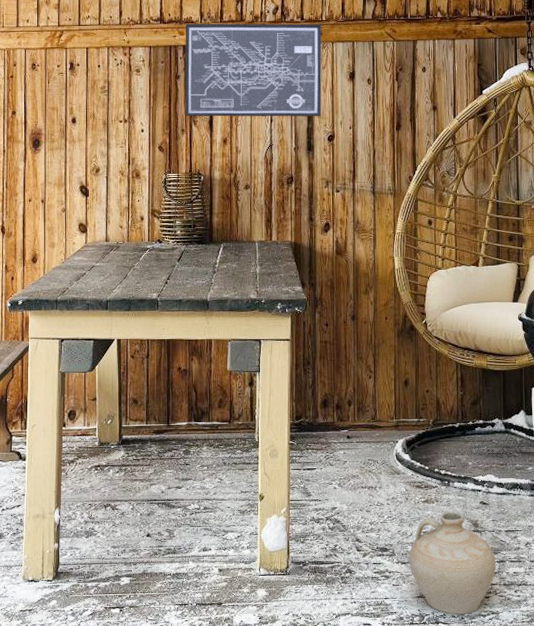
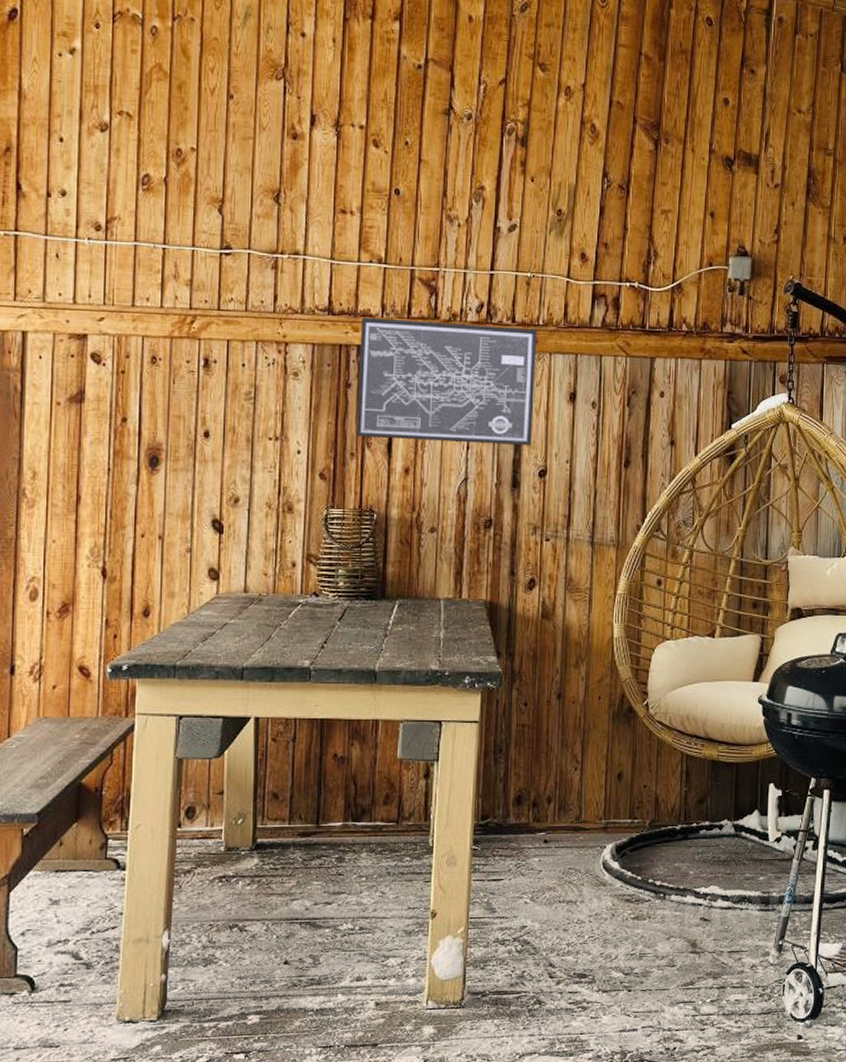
ceramic jug: present [408,512,496,615] -> none [611,930,715,1051]

